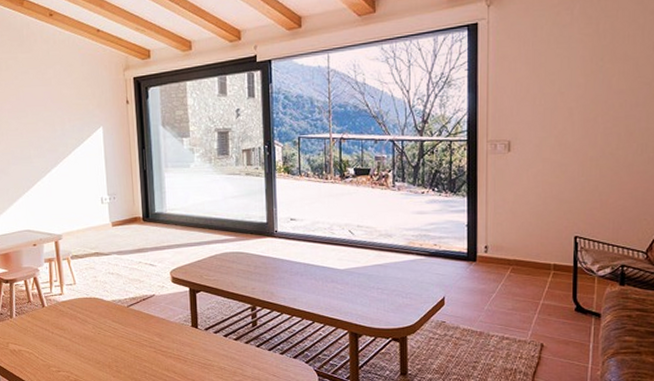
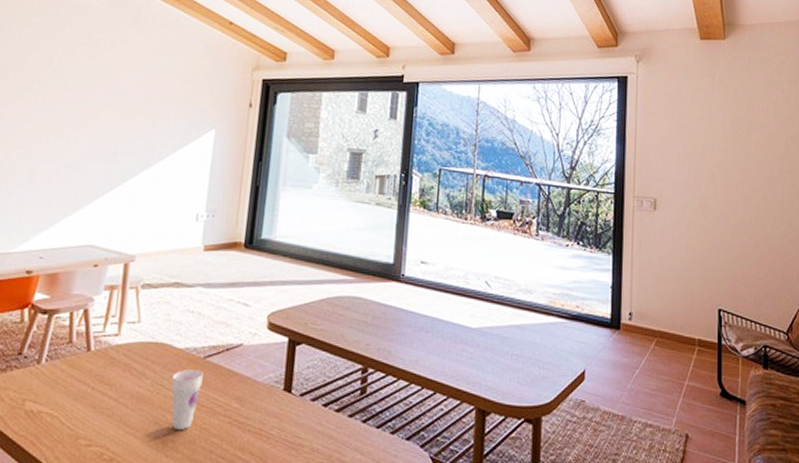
cup: none [107,316,130,358] -> present [171,369,203,430]

